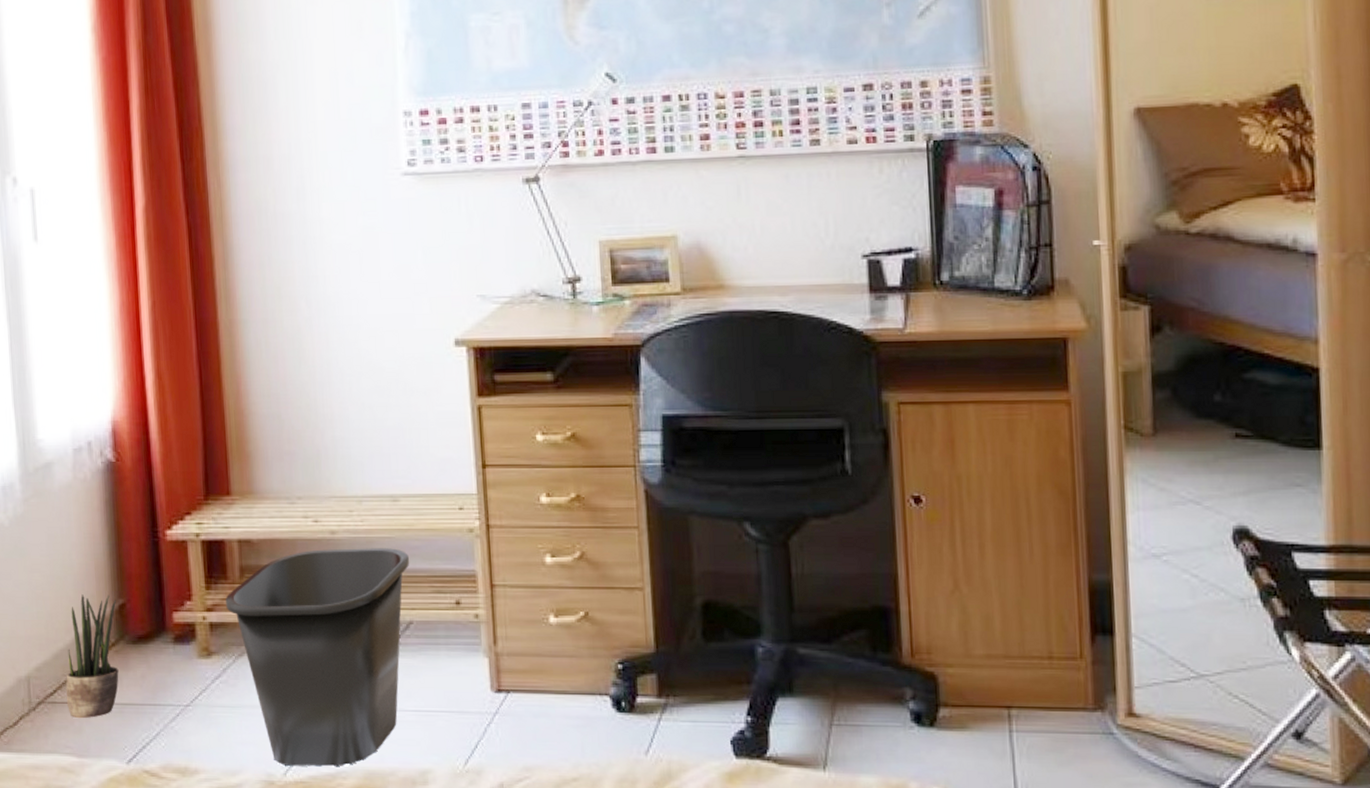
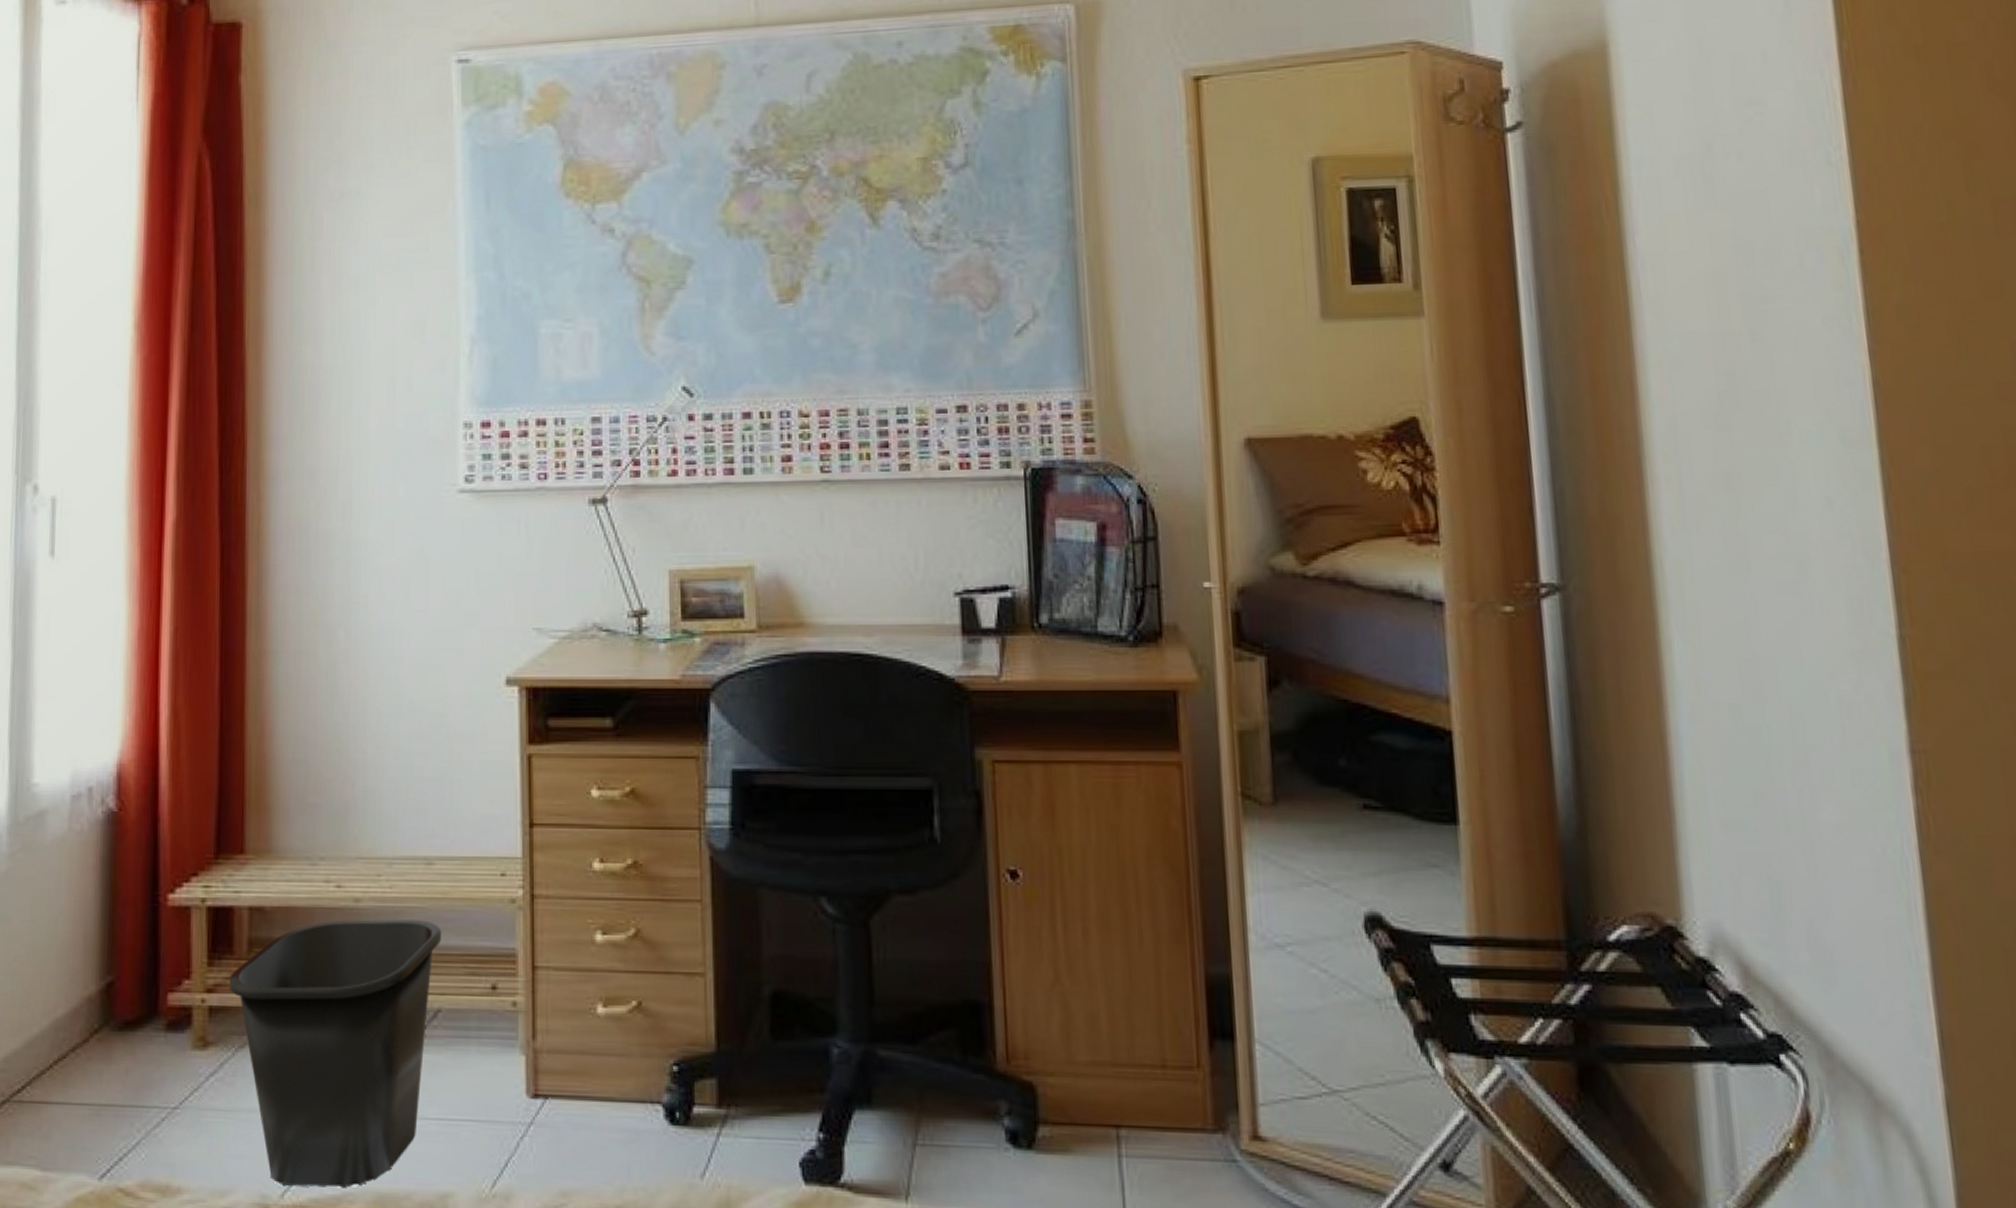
potted plant: present [66,594,119,719] -> none [35,969,104,1123]

